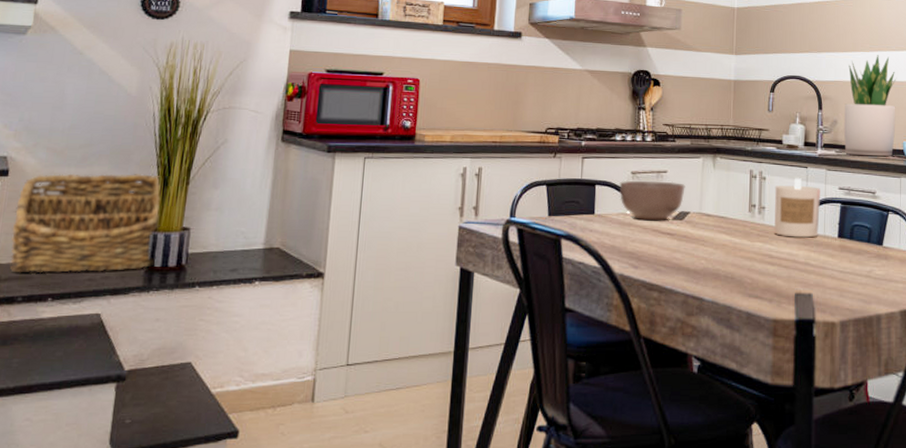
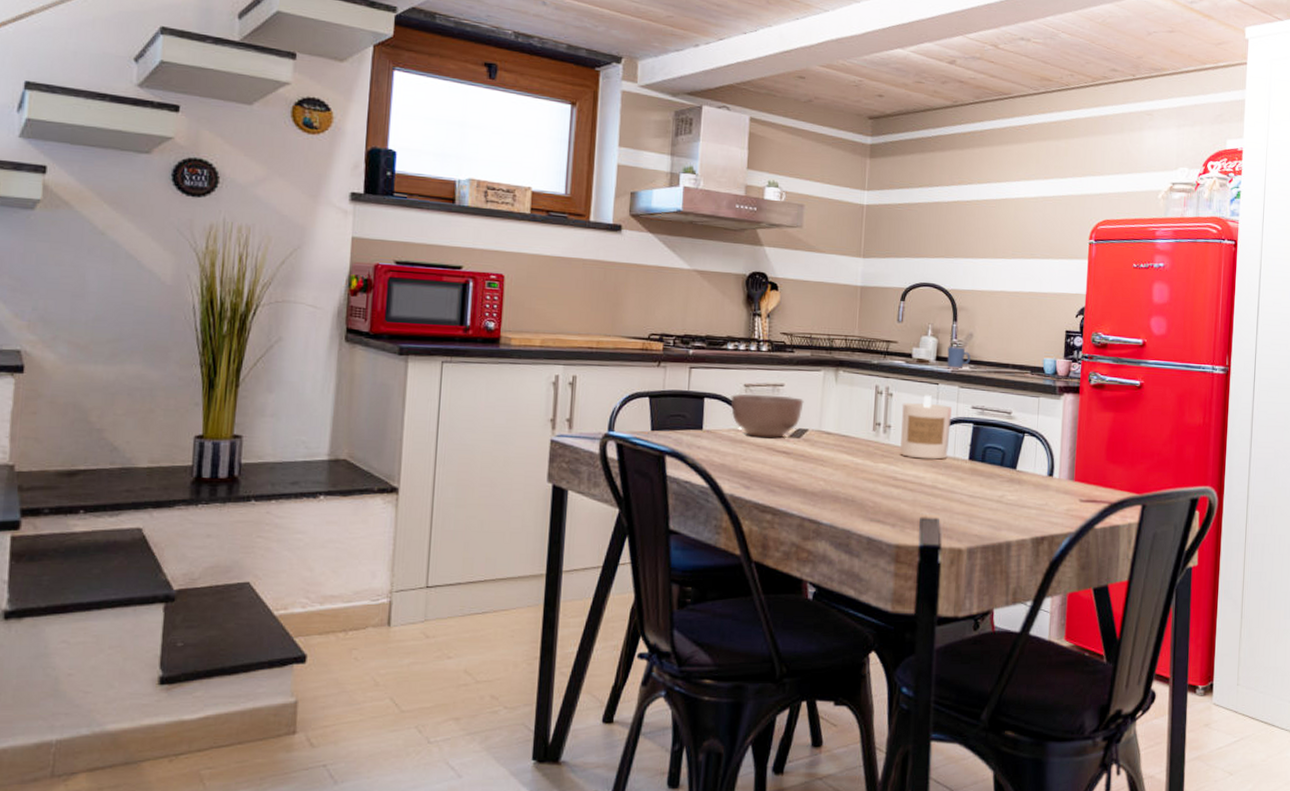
basket: present [10,173,161,274] -> none [32,371,207,483]
mug: none [814,133,837,154] -> present [947,347,971,370]
planter: present [843,55,897,157] -> none [979,263,1041,375]

